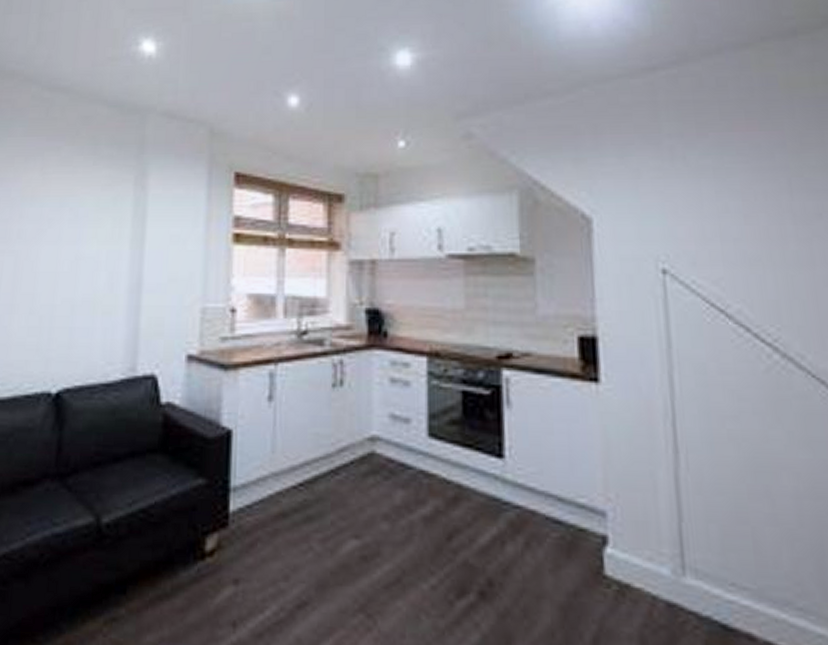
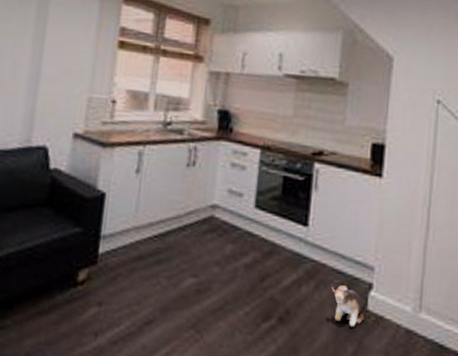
plush toy: none [549,540,602,602] -> present [331,285,365,327]

